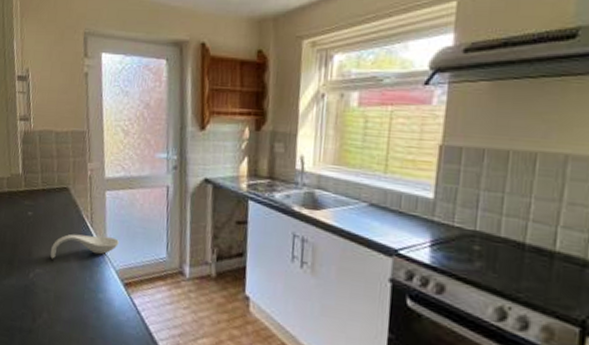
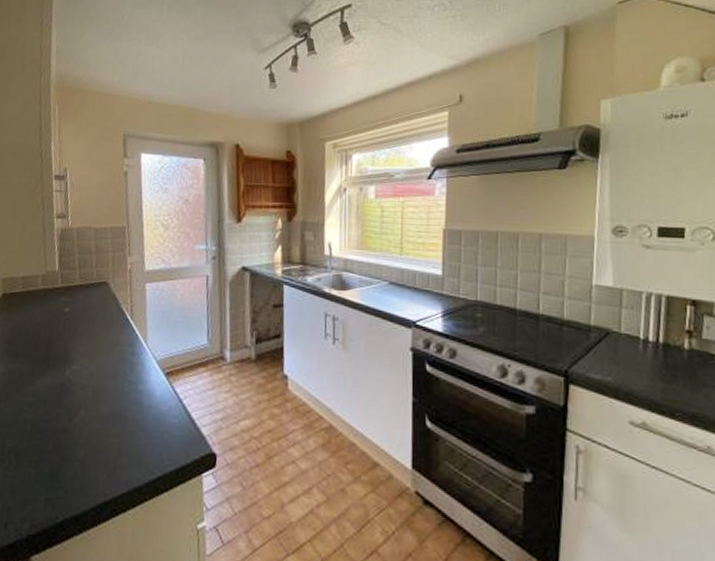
spoon rest: present [50,233,119,259] -> none [88,327,160,354]

